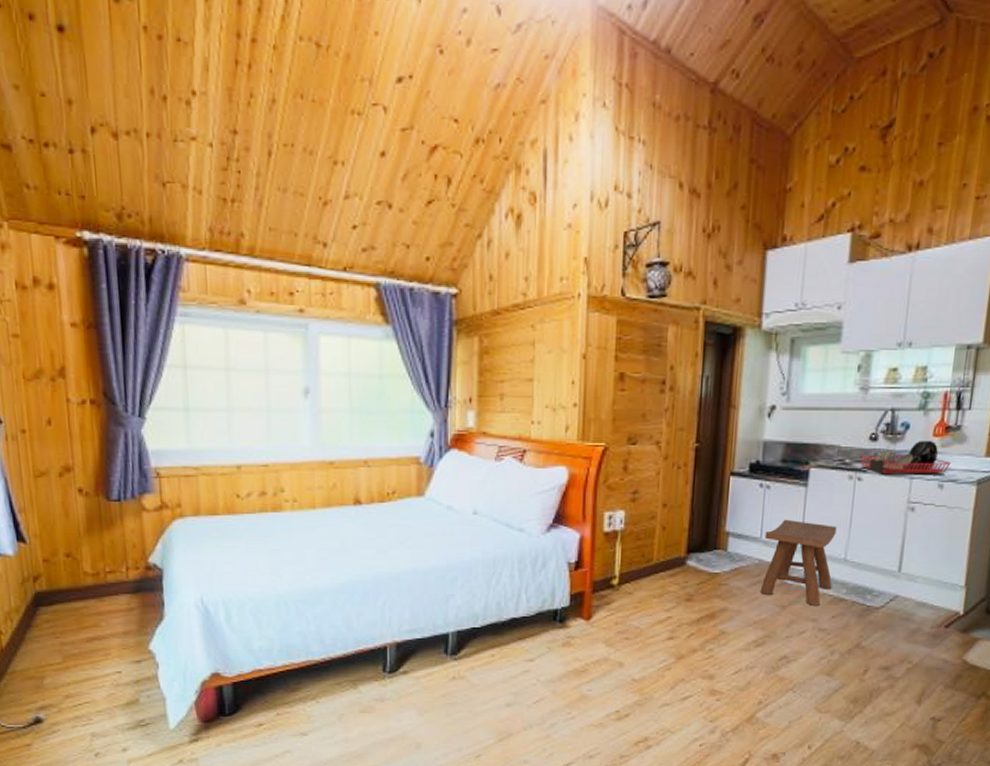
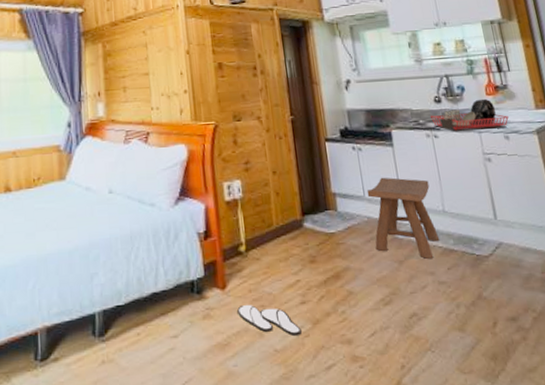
slippers: none [600,637,664,668] -> present [237,305,302,336]

